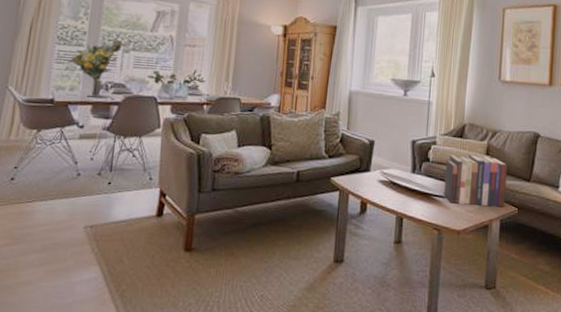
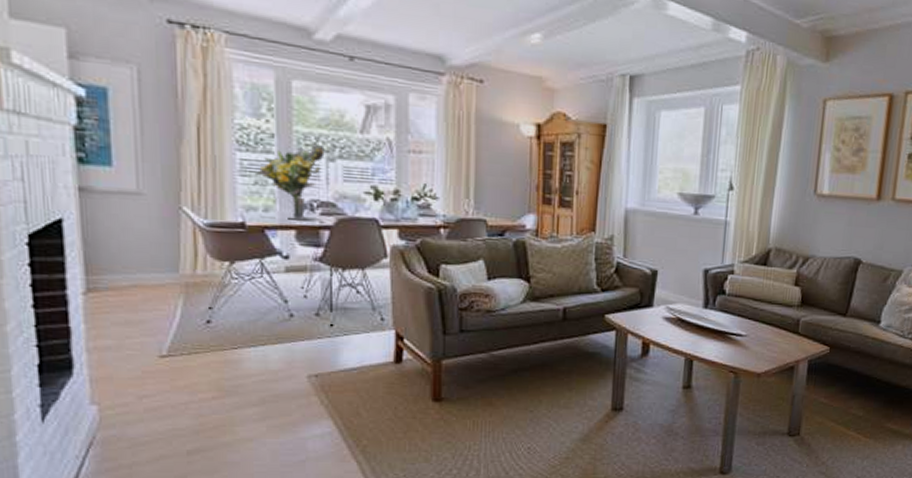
books: present [443,154,507,208] -> none [741,285,820,346]

